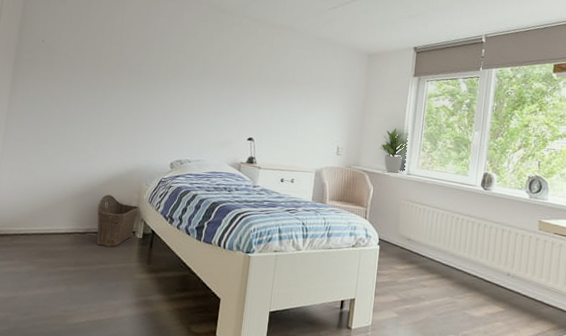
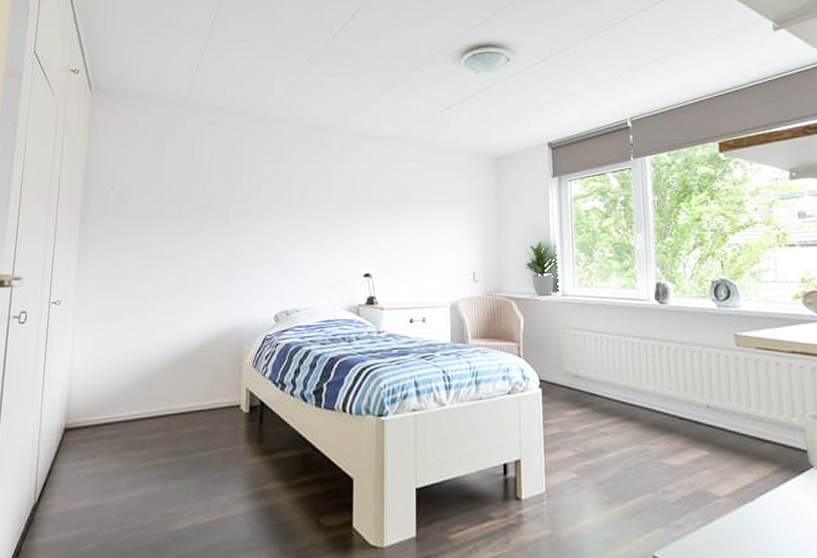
wicker basket: present [97,194,139,247] -> none [191,362,242,427]

